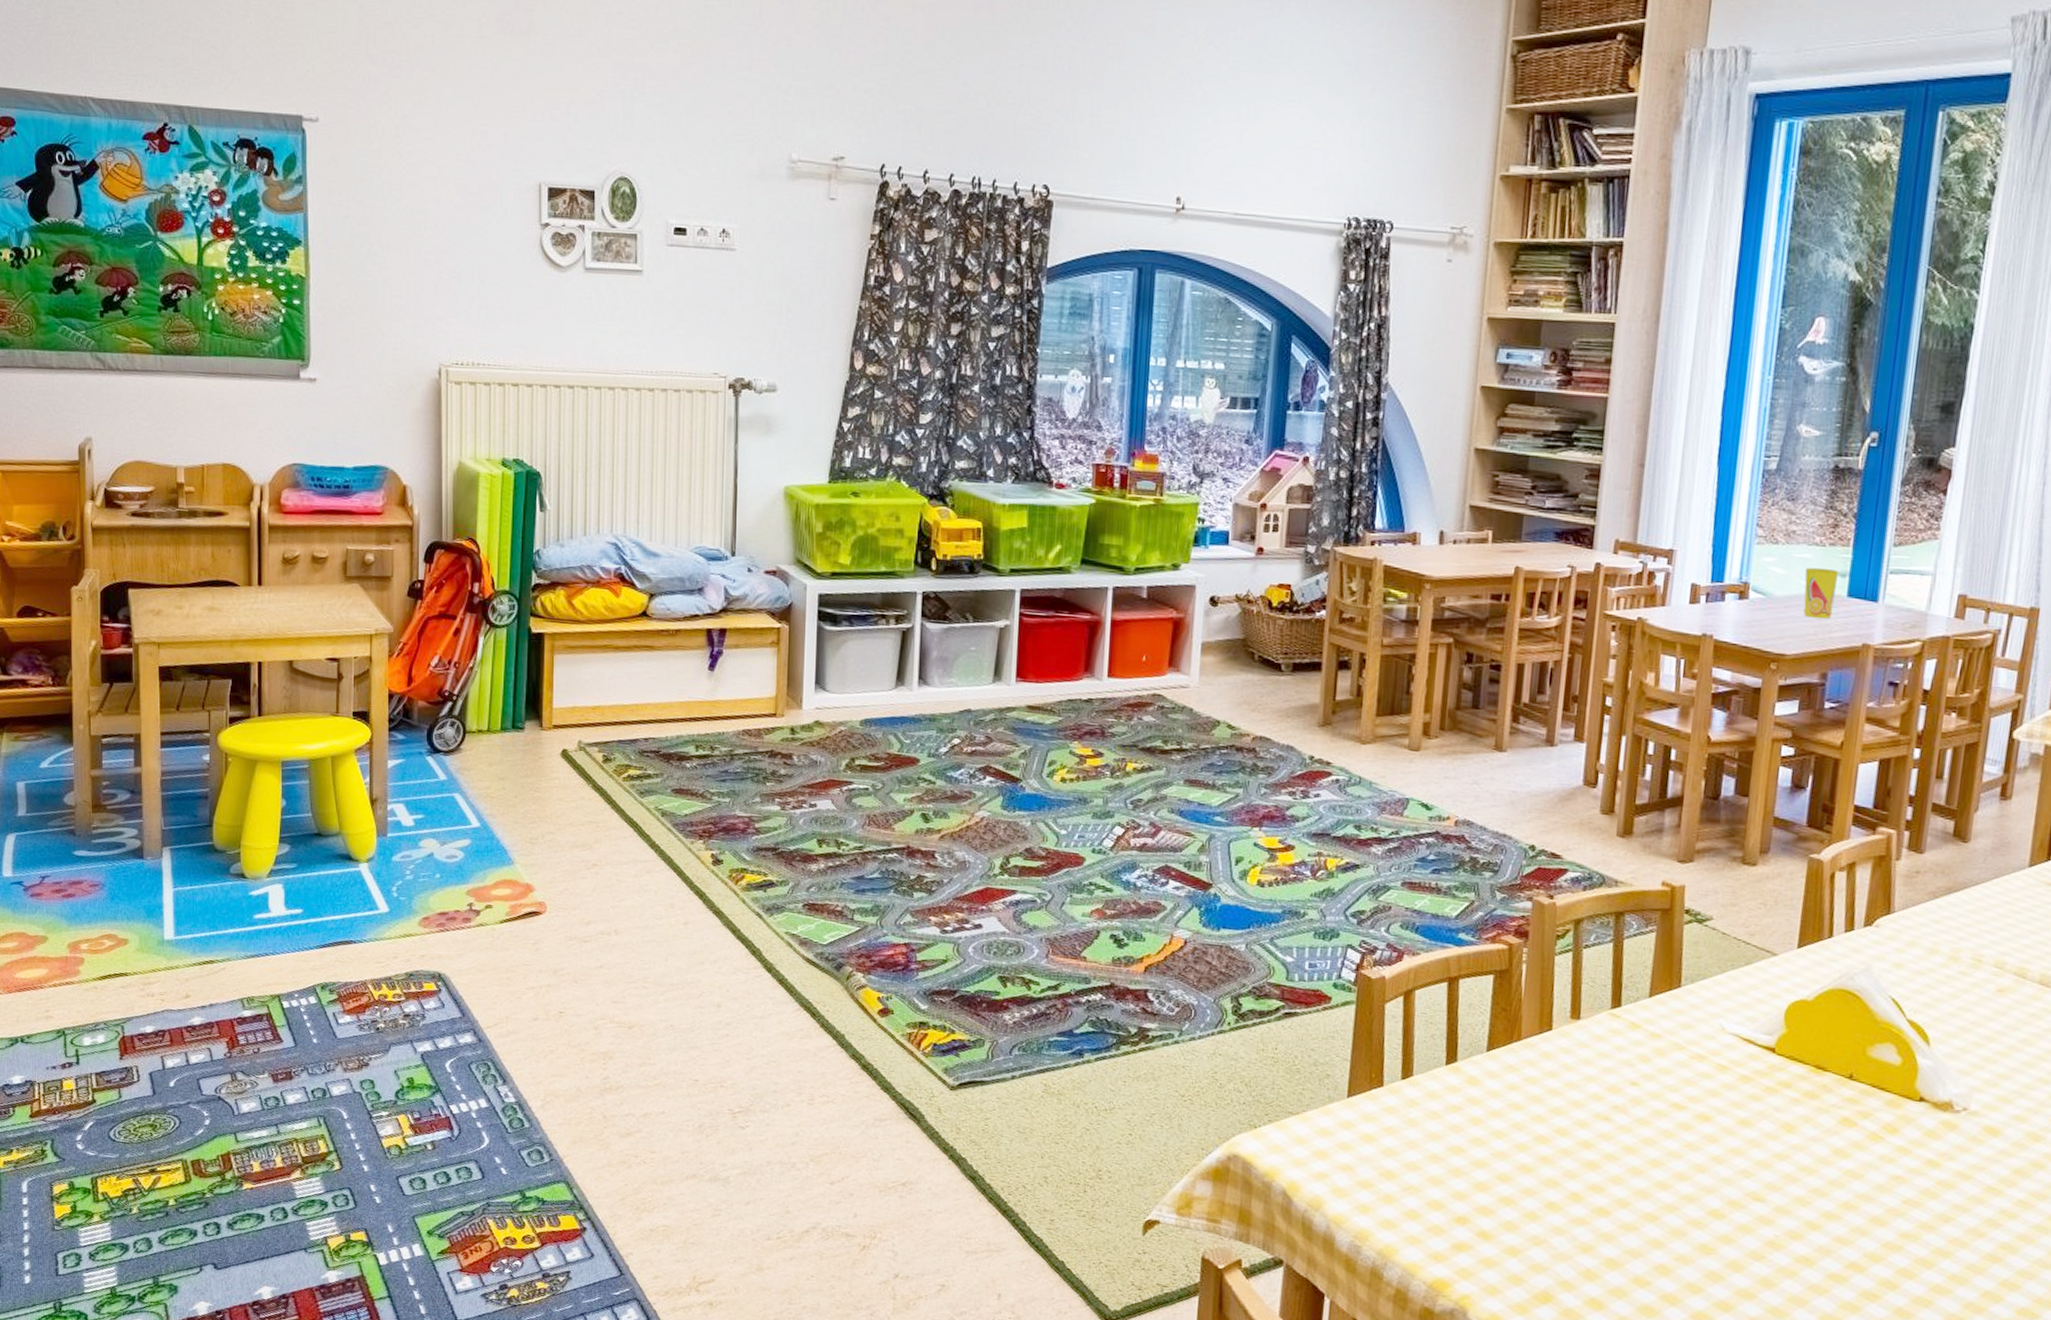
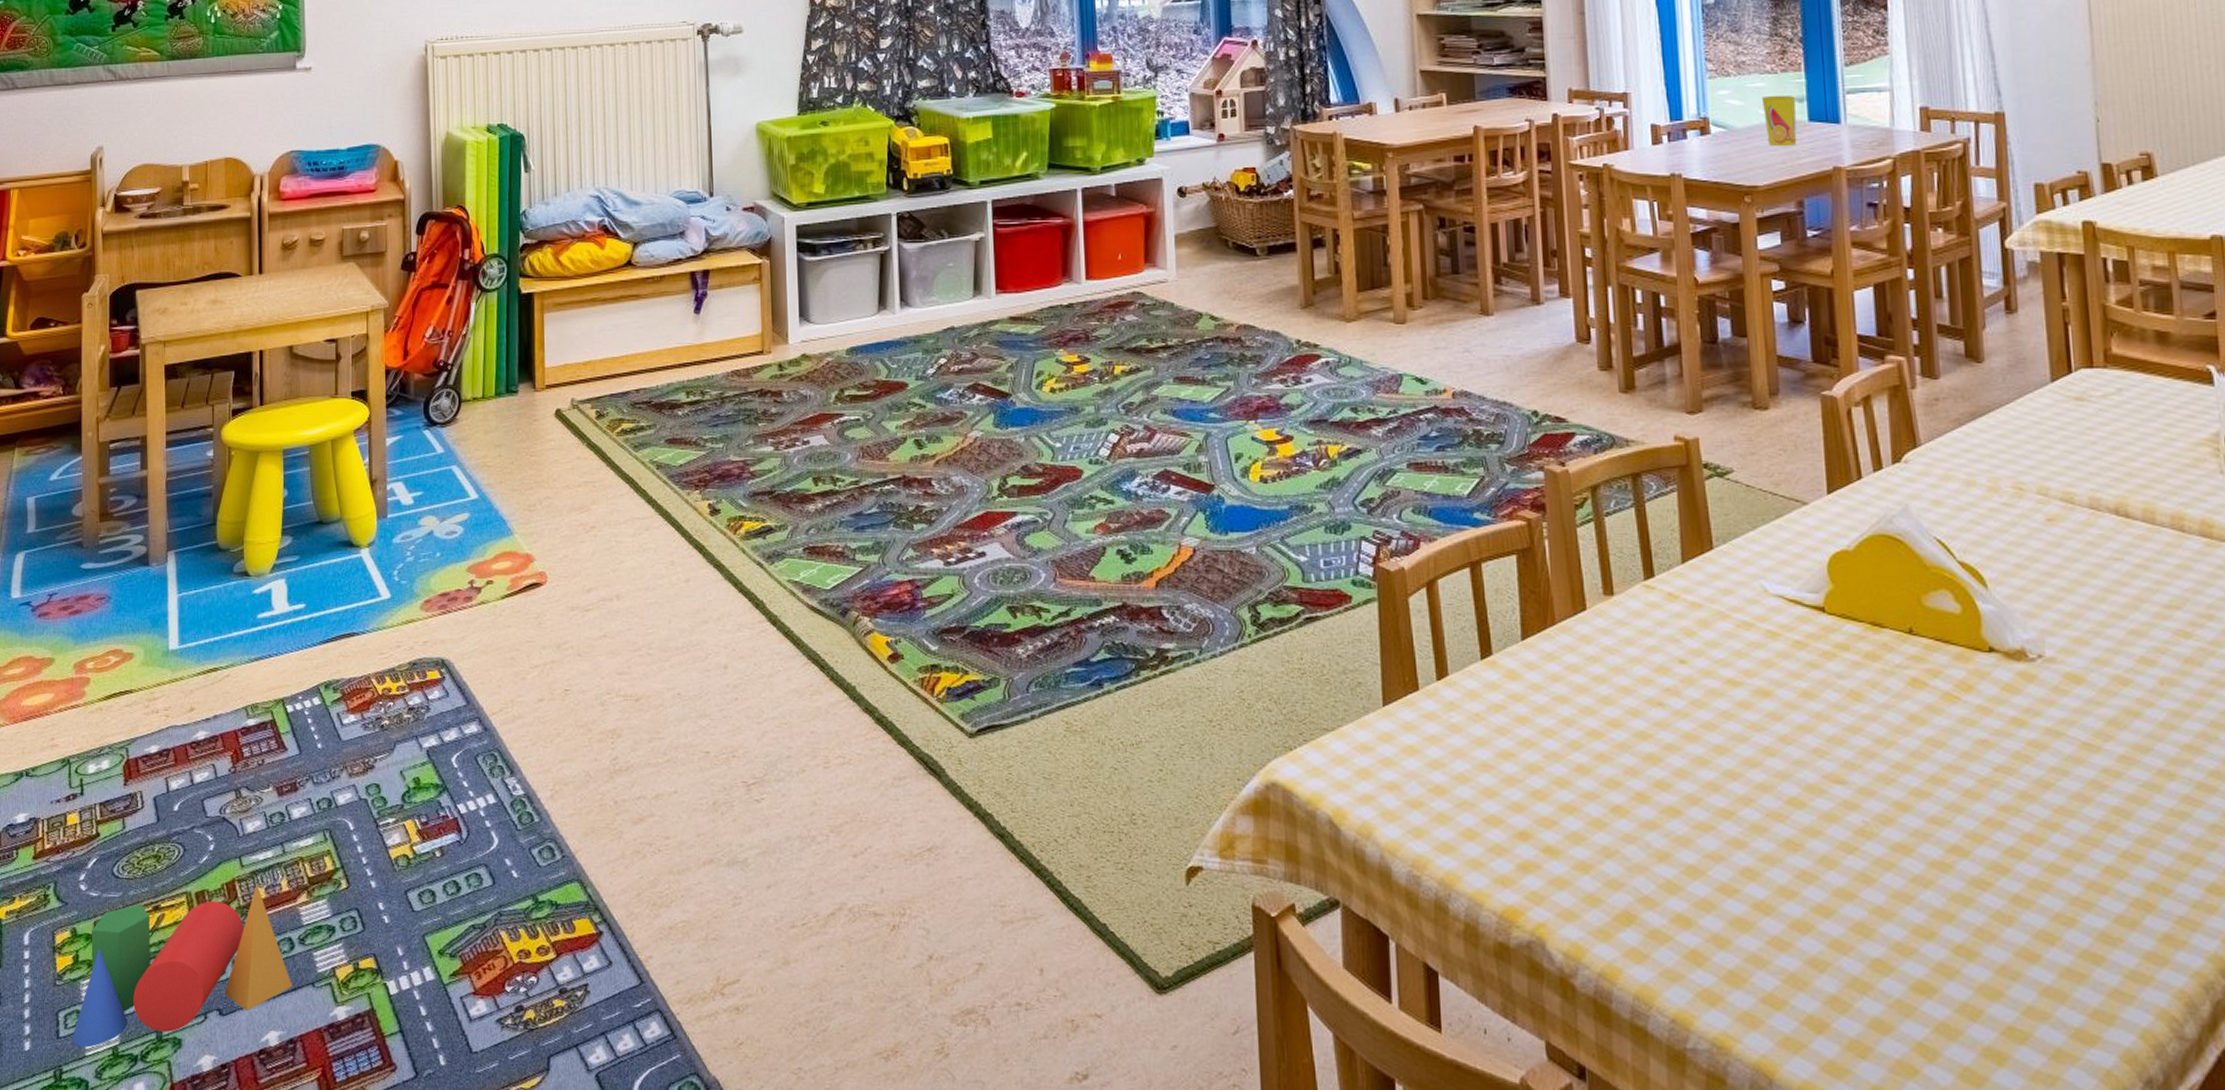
toy blocks: none [70,1158,285,1286] -> present [71,883,292,1048]

